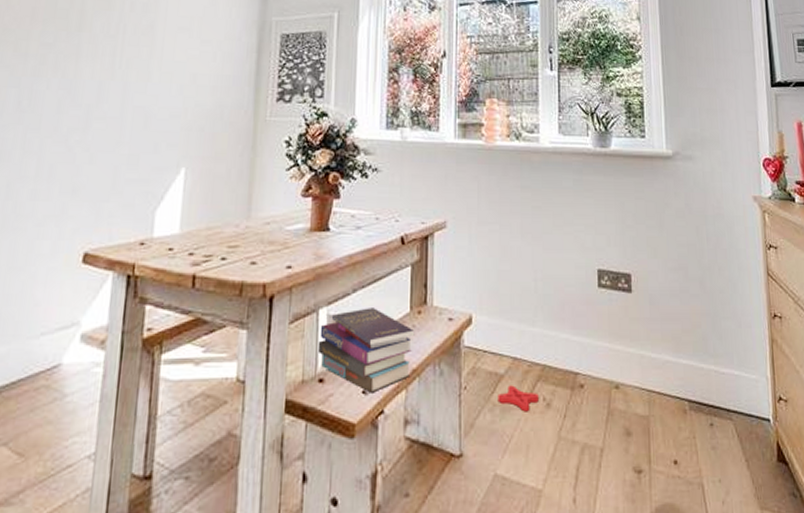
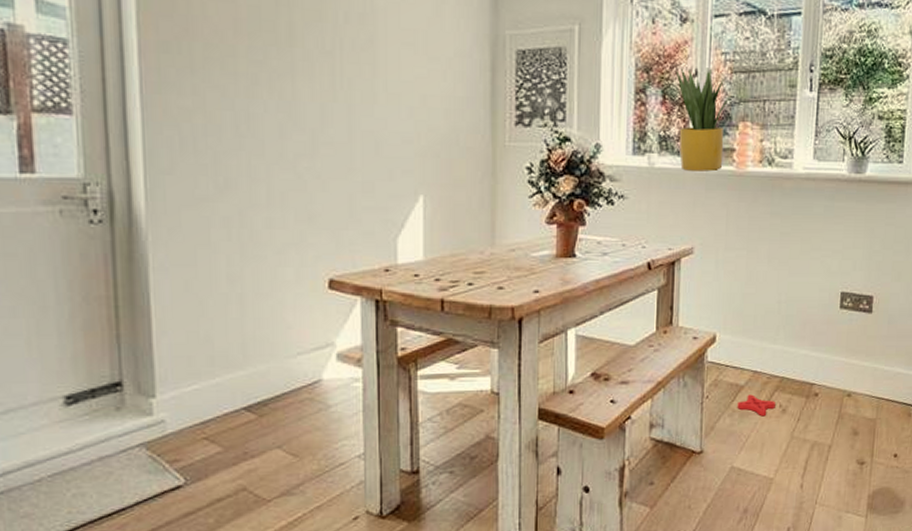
books: present [317,308,415,393] -> none [567,328,661,402]
planter: none [425,49,478,146] -> present [675,68,732,172]

